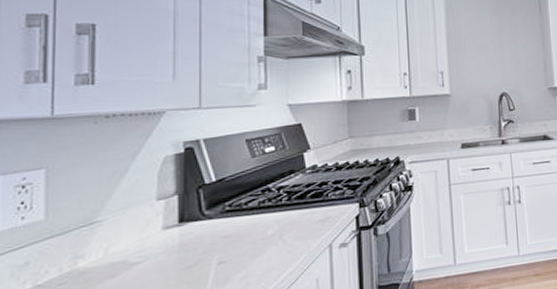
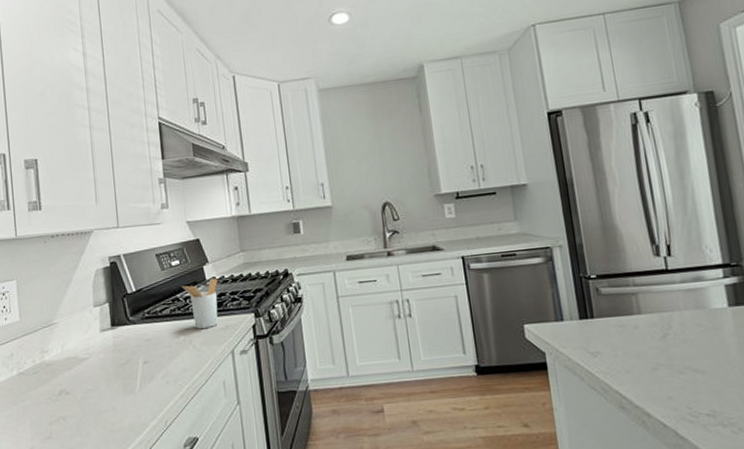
utensil holder: none [275,166,319,222] -> present [182,278,218,329]

